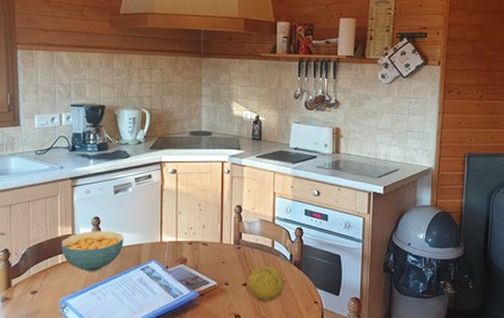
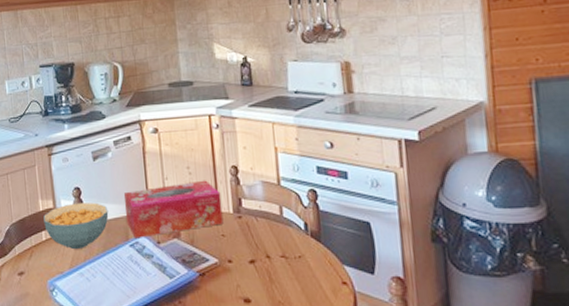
tissue box: none [139,216,225,263] -> present [123,180,224,238]
fruit: present [247,266,284,302] -> none [254,238,301,283]

